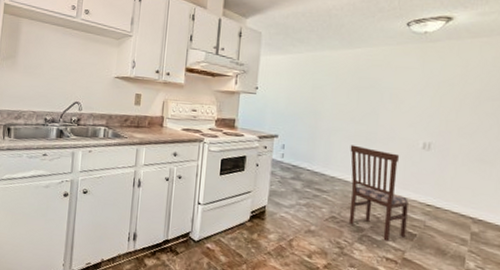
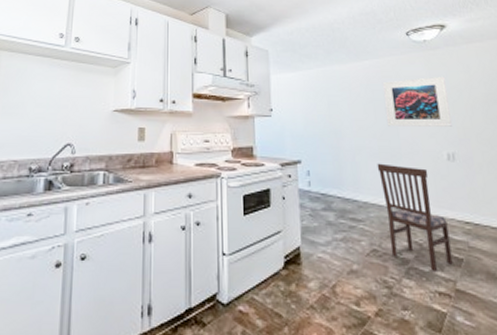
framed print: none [368,69,439,119] -> present [382,76,452,127]

